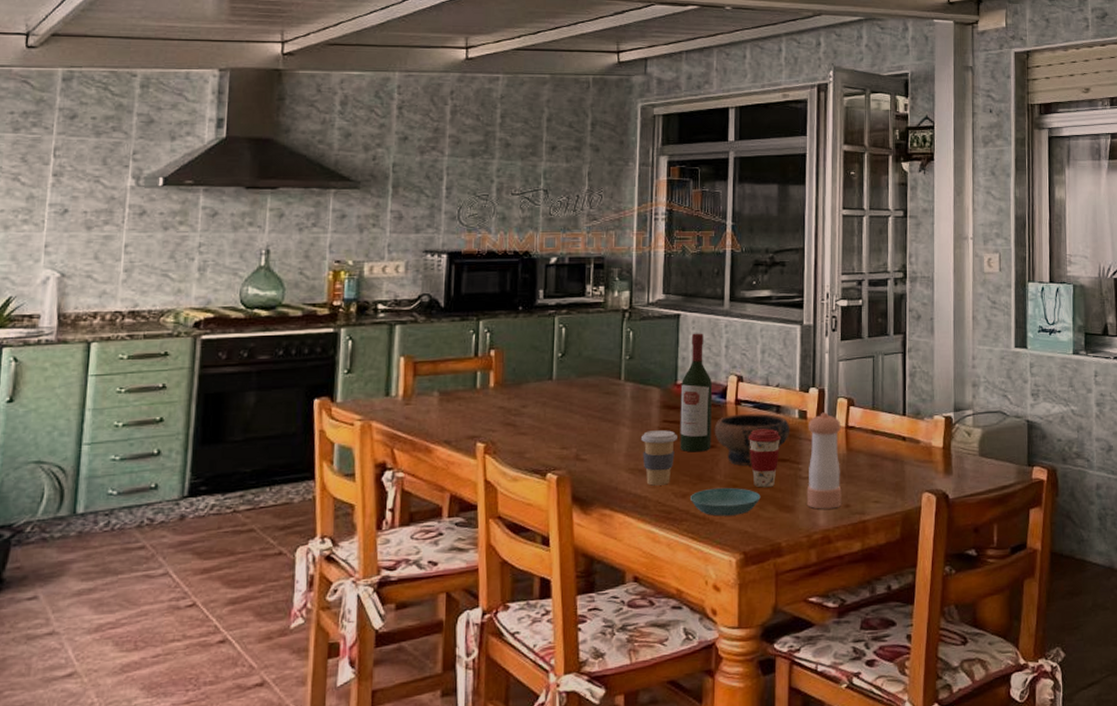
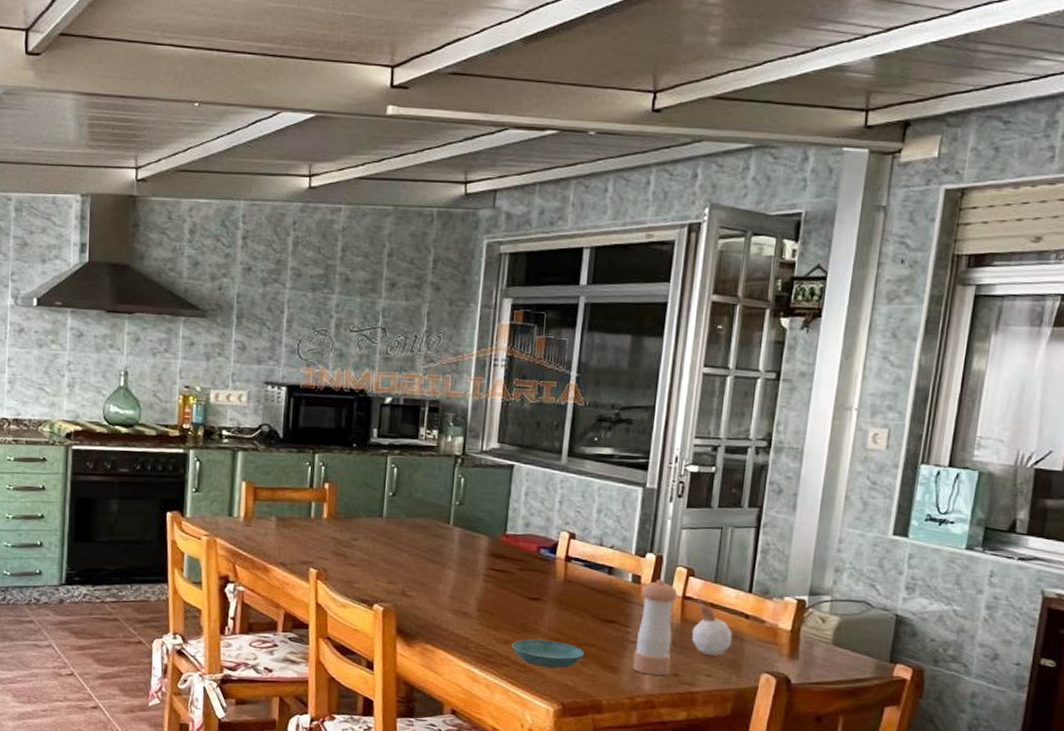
coffee cup: present [642,430,677,486] -> none [467,576,503,630]
wine bottle: present [680,333,712,453] -> none [504,485,543,603]
bowl: present [714,413,790,466] -> none [541,570,622,622]
coffee cup: present [747,428,781,488] -> none [575,587,611,646]
candle: none [858,420,894,482] -> present [692,591,733,656]

